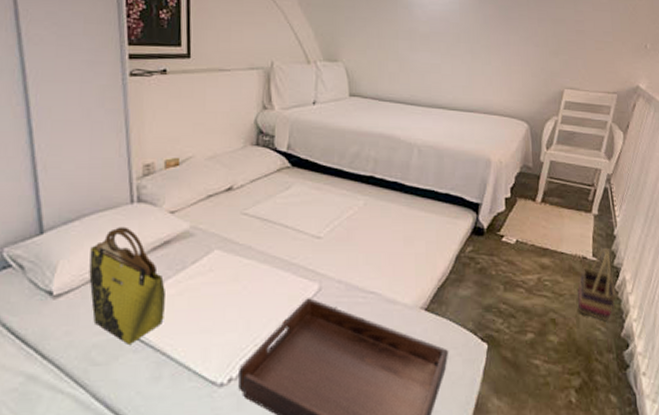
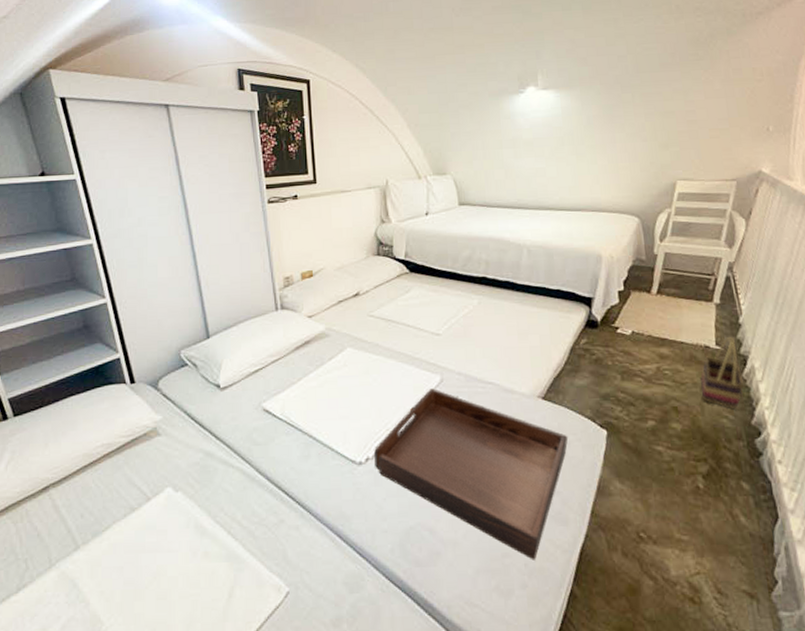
tote bag: present [89,227,165,344] -> none [246,330,309,428]

